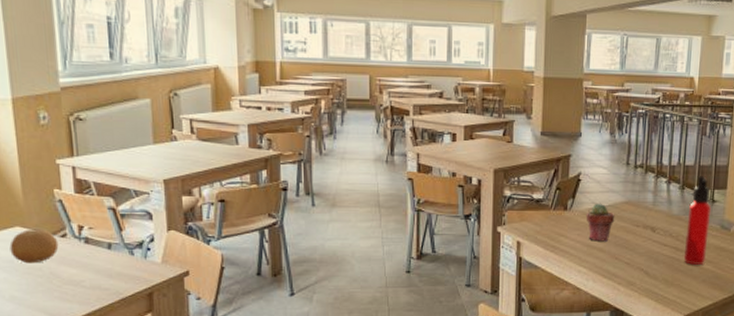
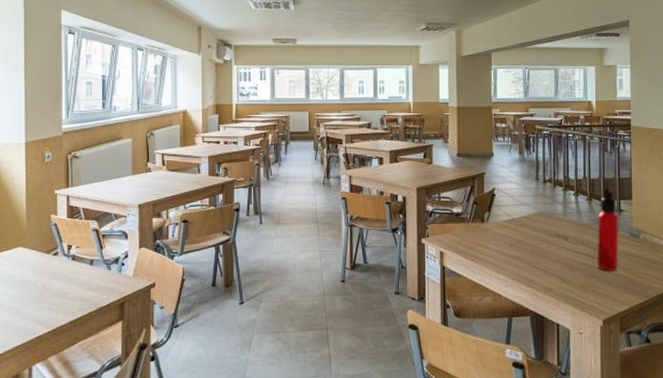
fruit: present [9,229,59,264] -> none [12,248,51,279]
potted succulent: present [586,203,615,242] -> none [502,215,529,251]

